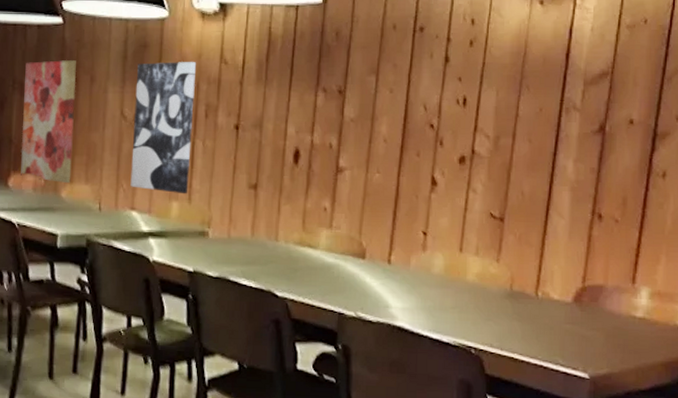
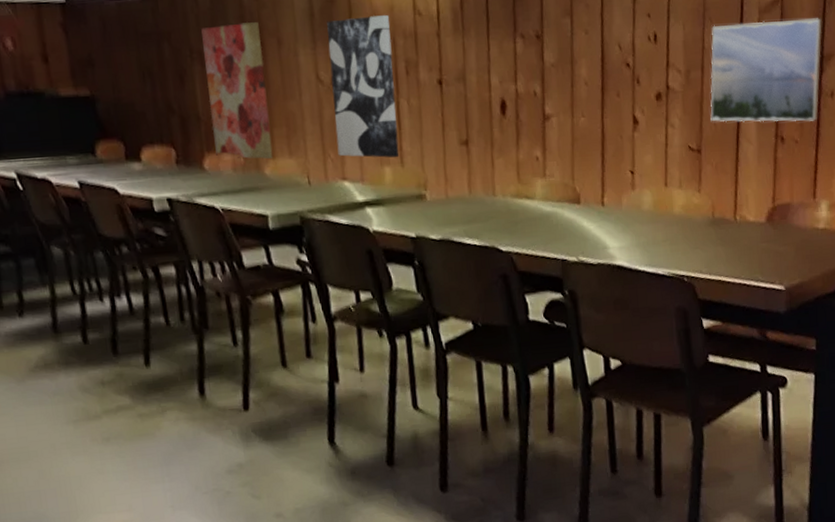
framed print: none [518,93,658,201] -> present [710,18,823,122]

